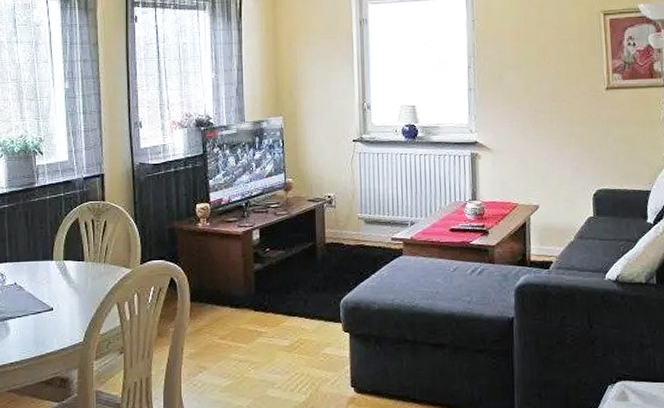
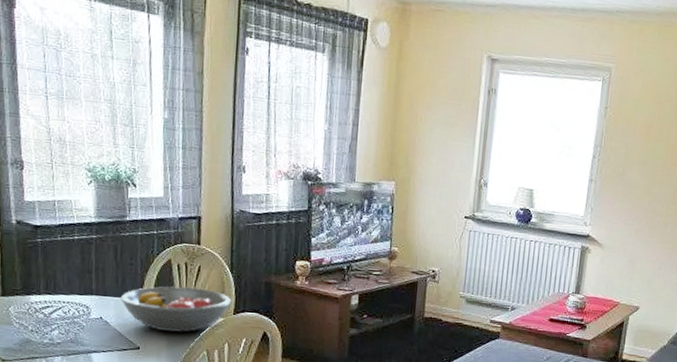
fruit bowl: none [33,242,138,289] -> present [120,286,232,332]

